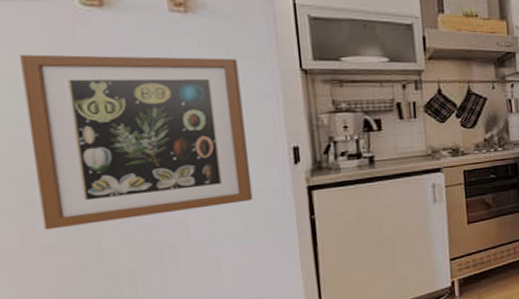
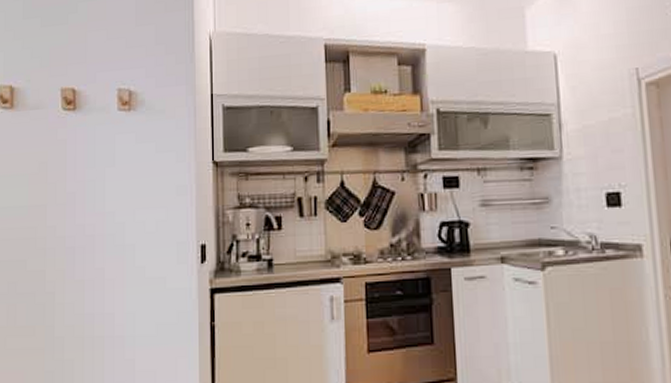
wall art: present [20,54,253,230] -> none [21,152,165,312]

